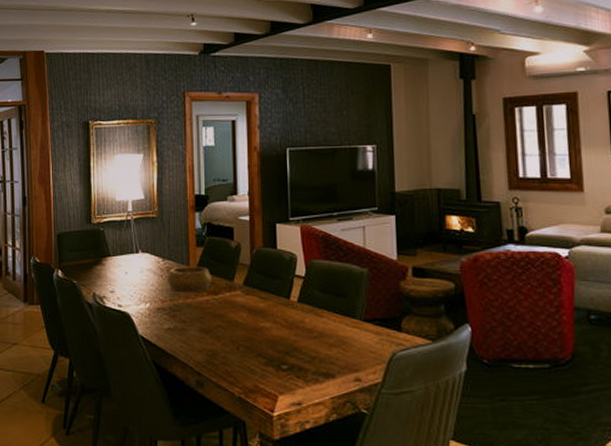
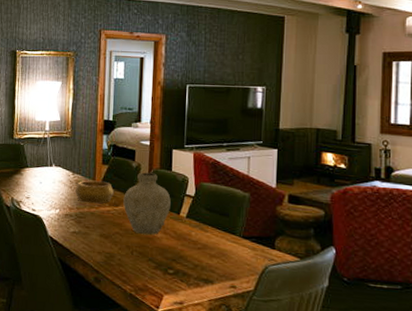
vase: none [224,253,279,326] -> present [123,172,171,236]

